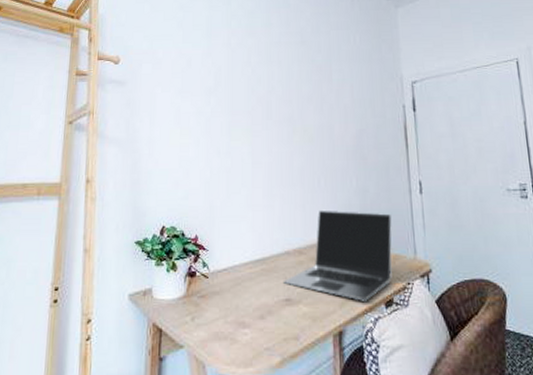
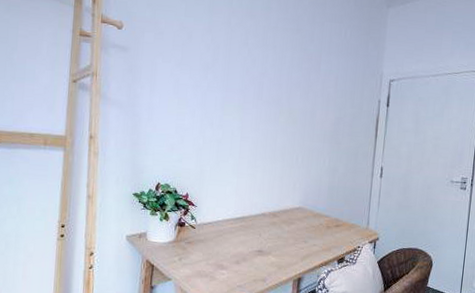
laptop: present [282,210,393,301] -> none [257,182,354,257]

